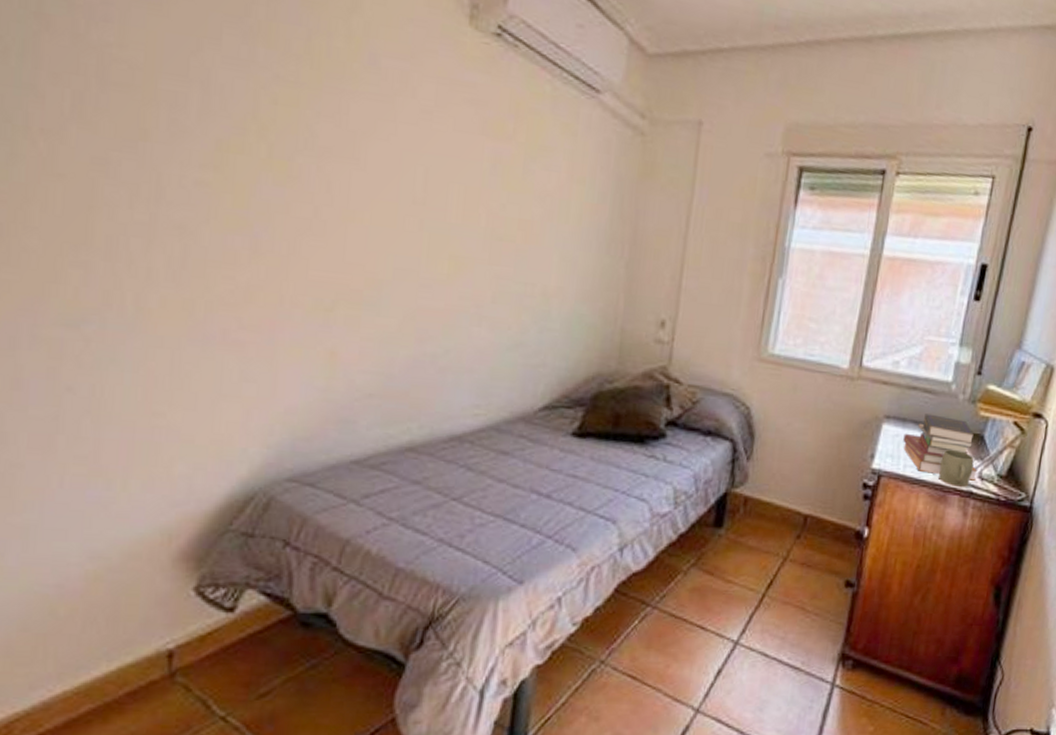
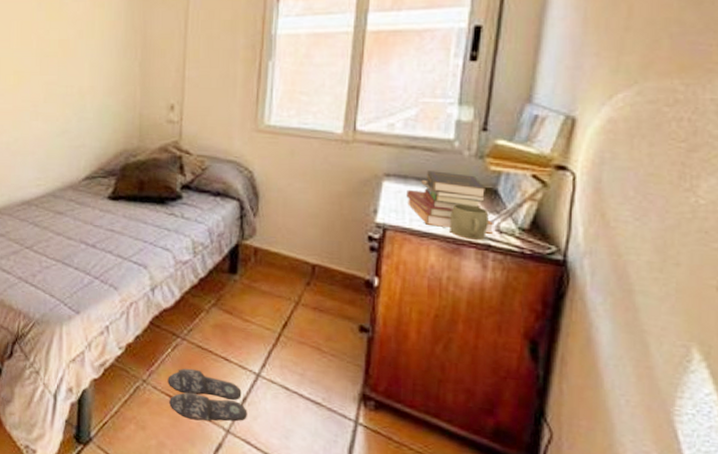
slippers: none [631,642,721,702] -> present [167,368,247,421]

